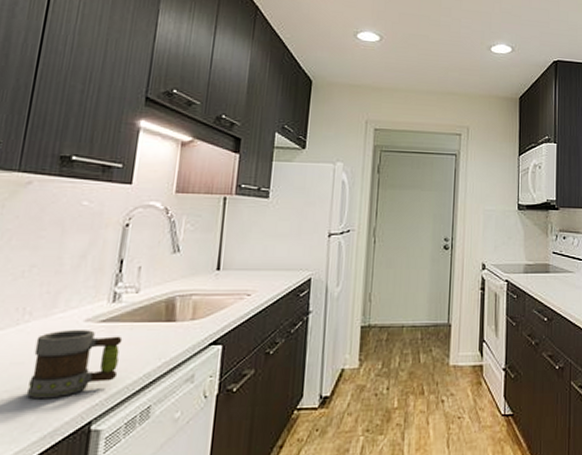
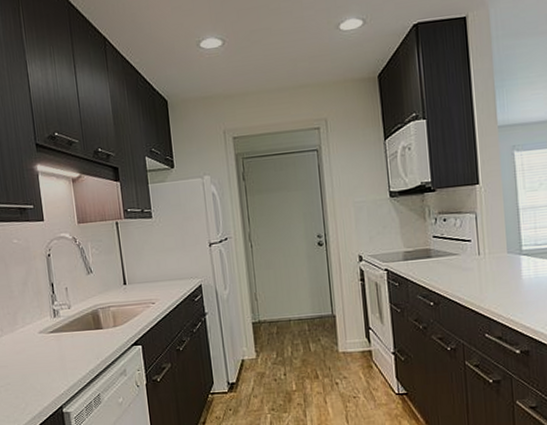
mug: present [26,330,123,400] -> none [10,339,71,392]

